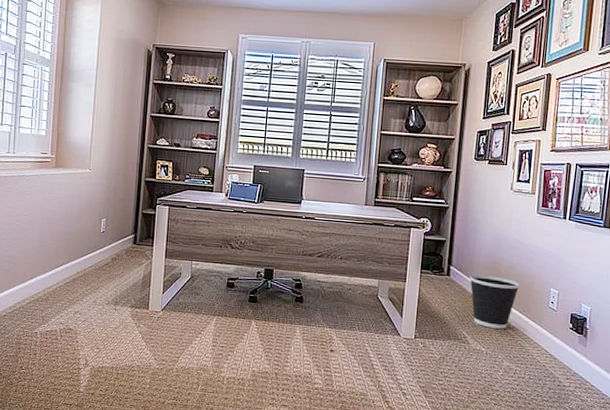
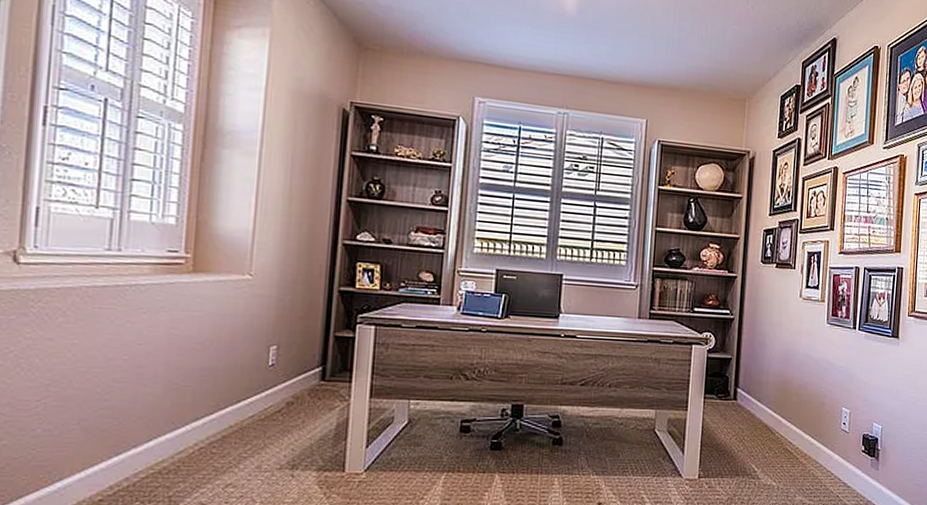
wastebasket: present [469,274,520,329] -> none [758,396,812,458]

